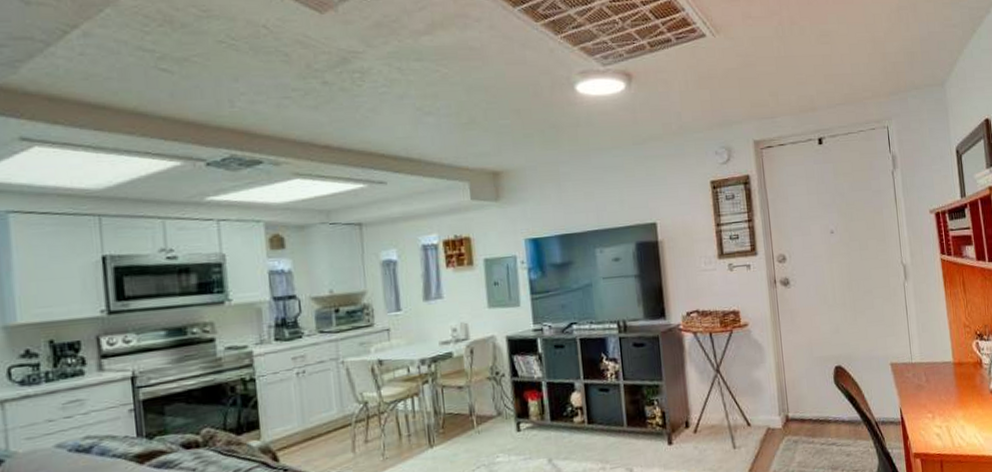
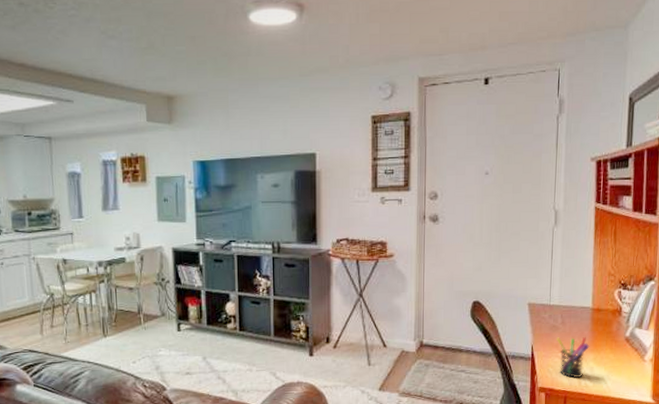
pen holder: none [924,394,957,440] -> present [557,337,590,379]

